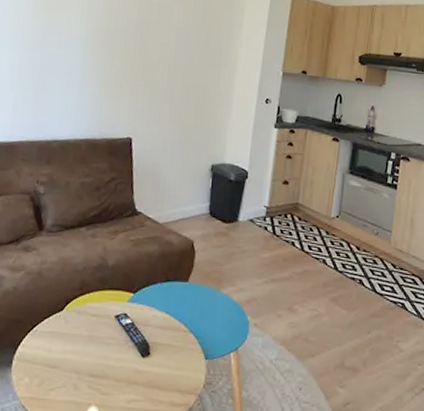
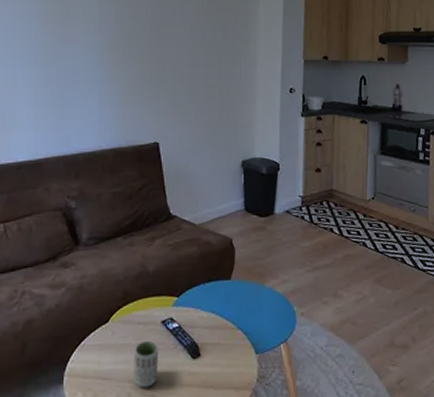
cup: none [81,333,110,381] -> present [133,340,159,388]

